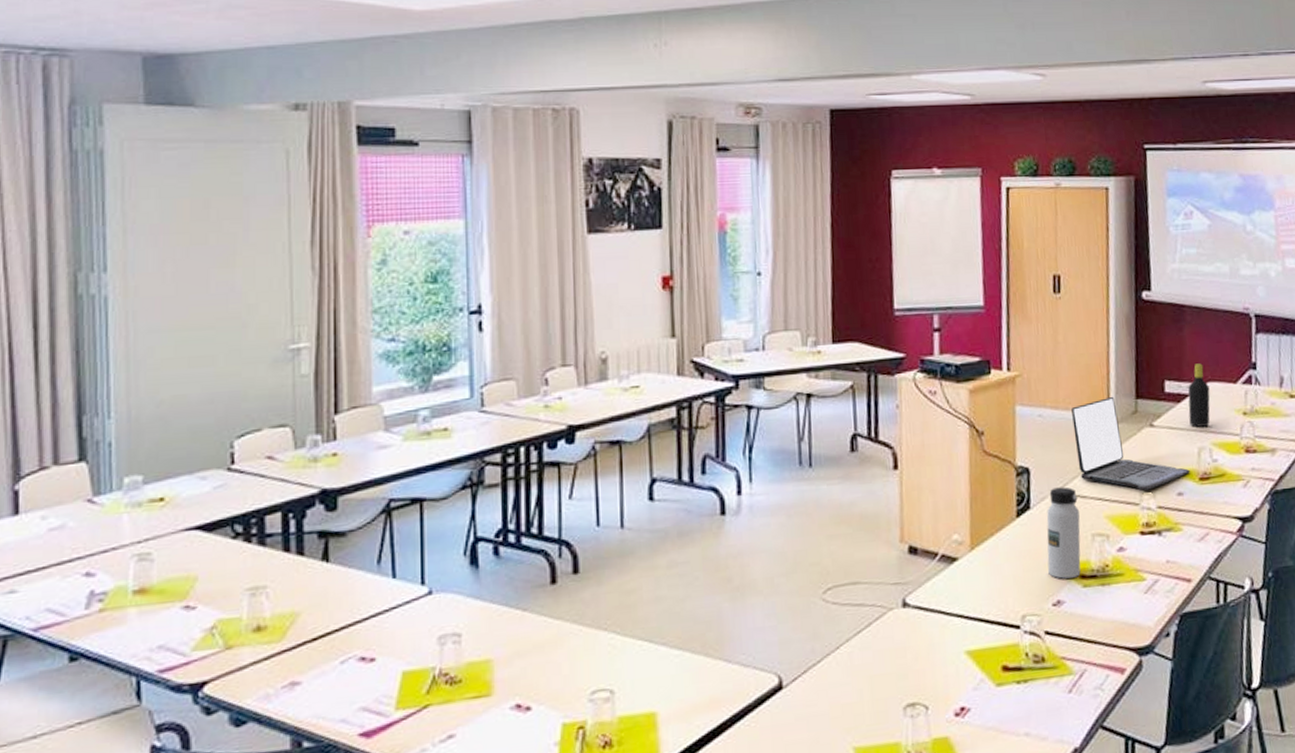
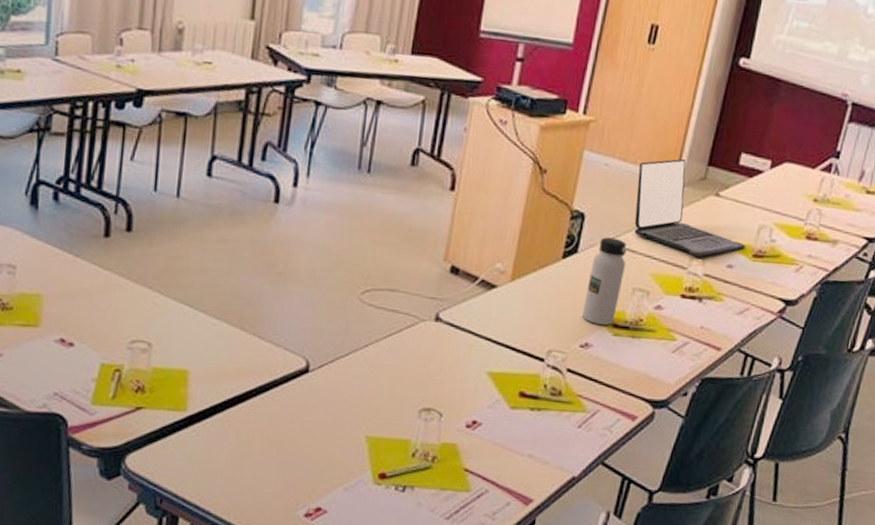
bottle: present [1188,363,1210,427] -> none [756,141,786,206]

